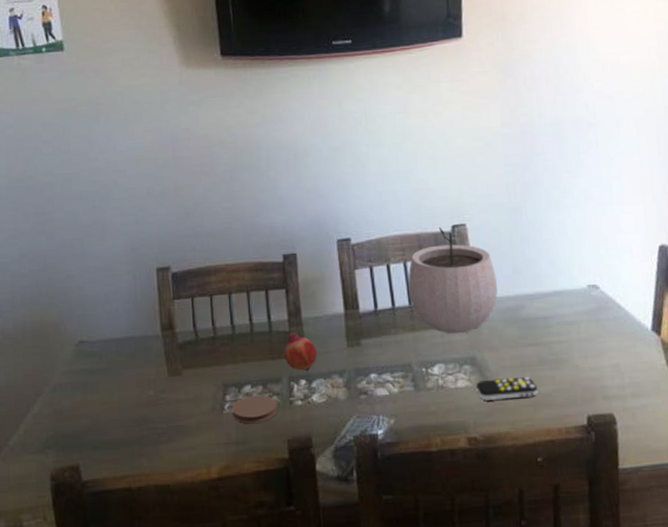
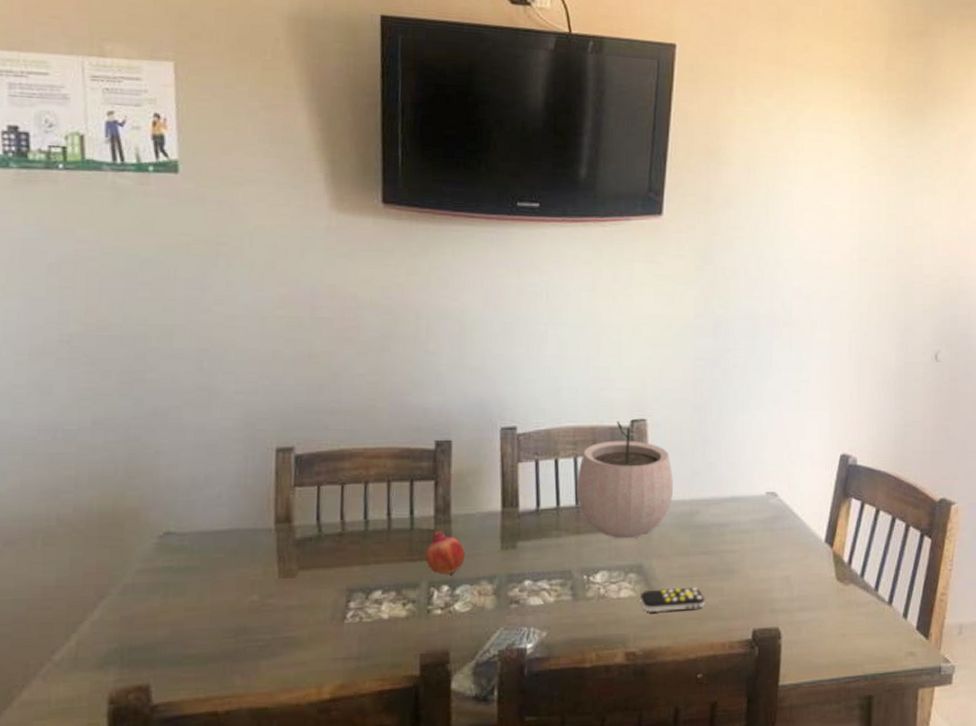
coaster: present [231,394,277,424] -> none [355,601,411,636]

